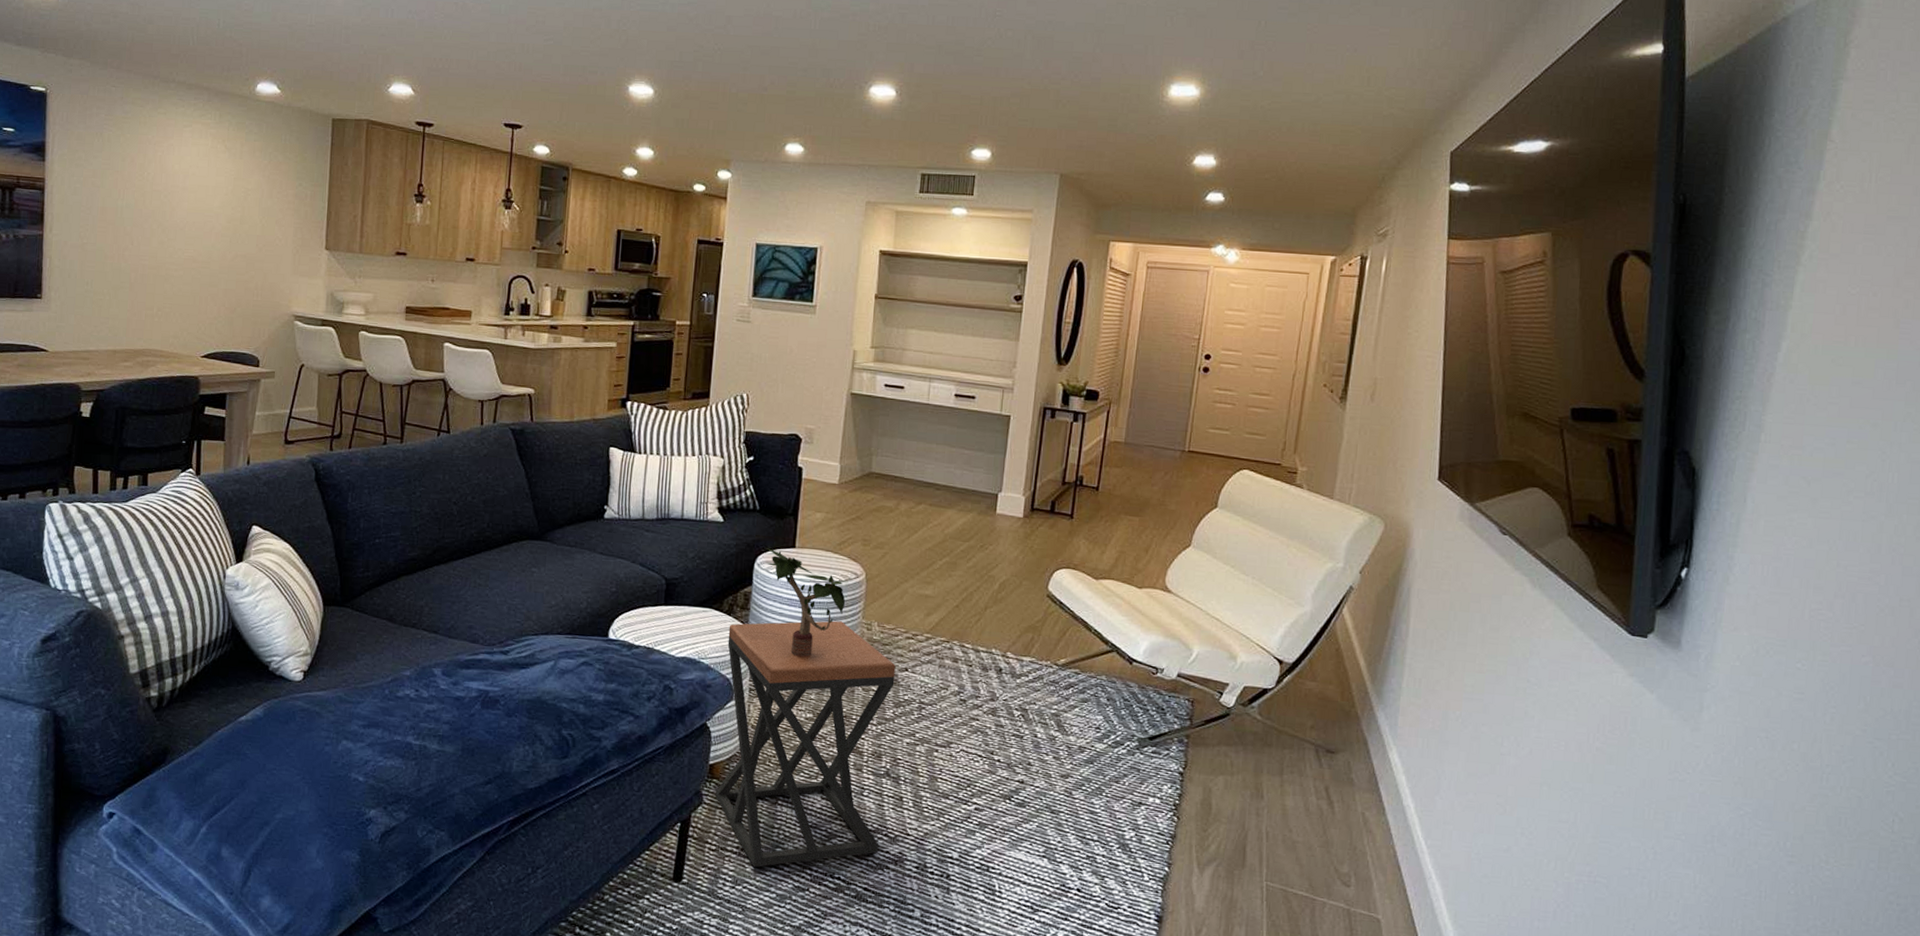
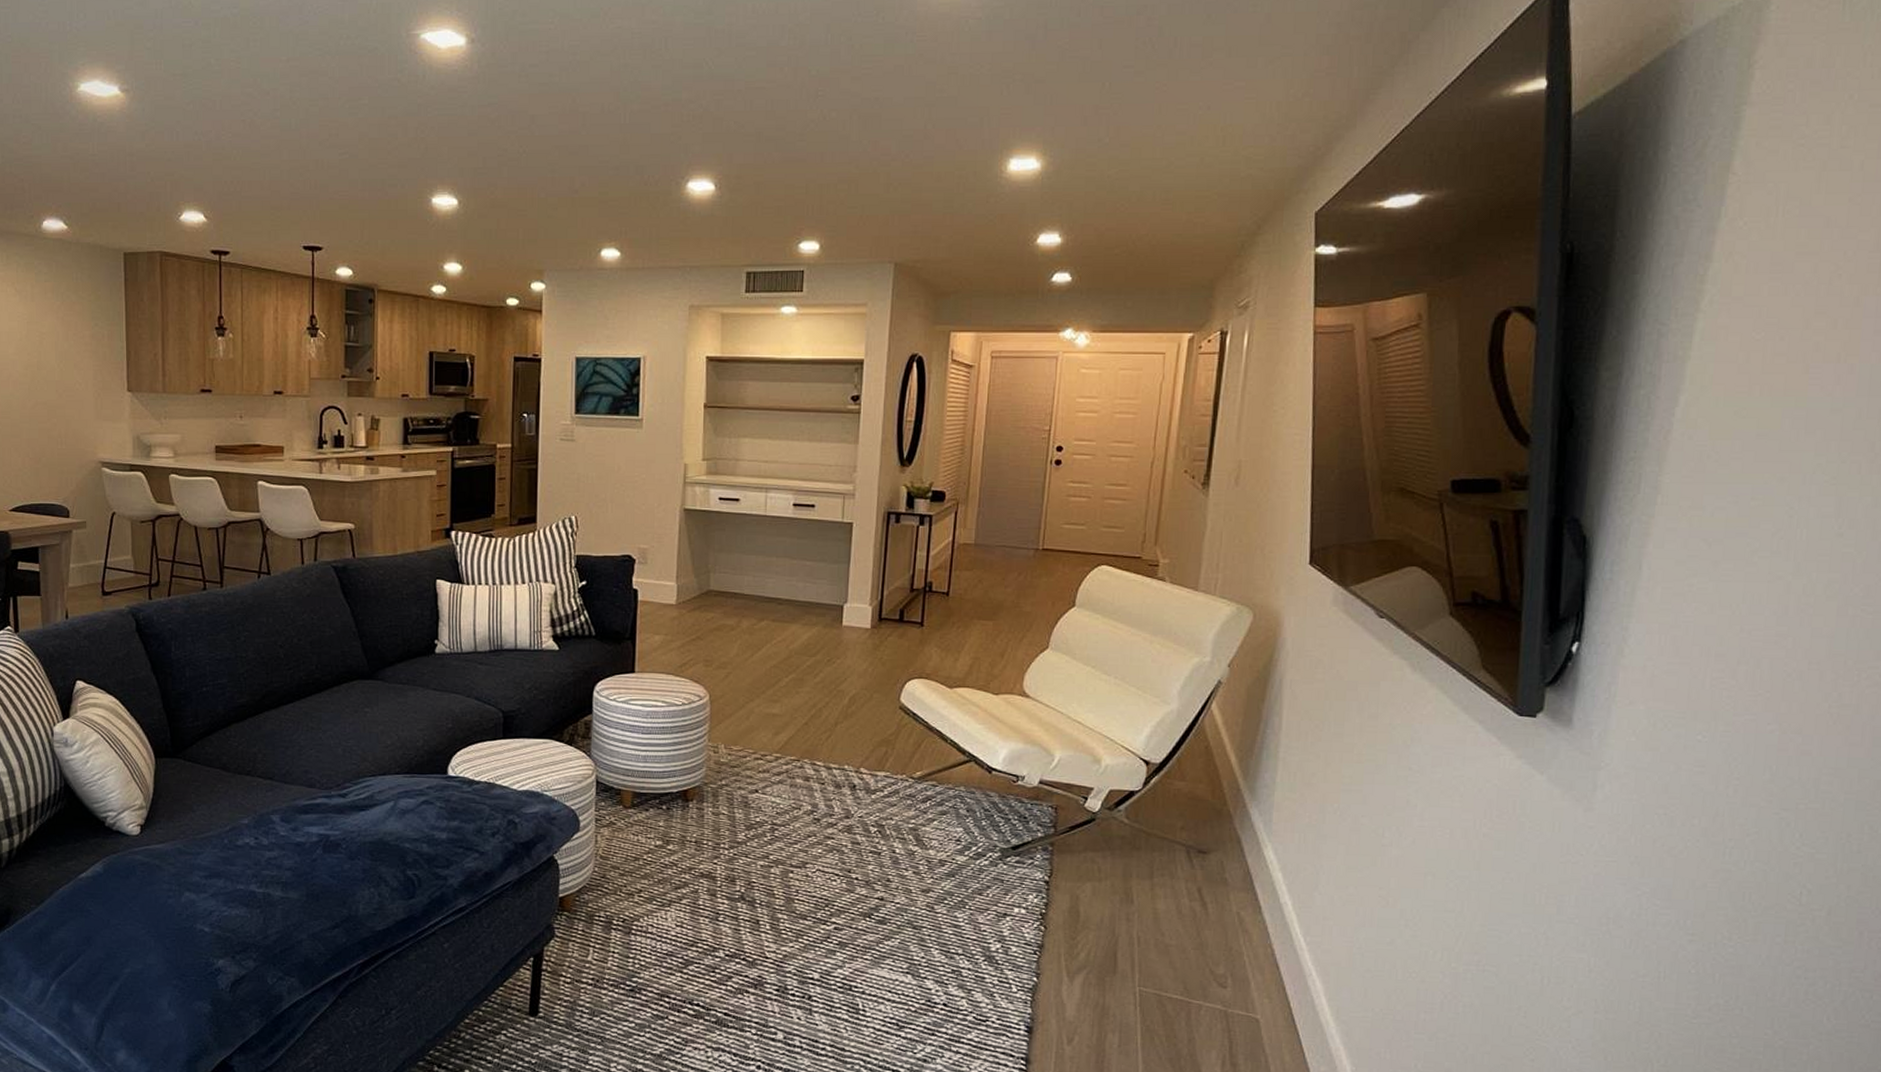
stool: present [715,620,896,867] -> none [566,745,745,998]
potted plant: present [765,548,845,658] -> none [605,674,689,785]

